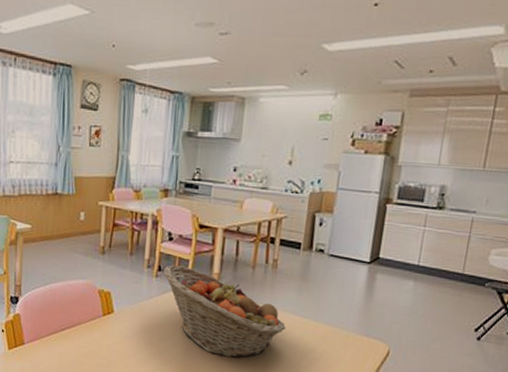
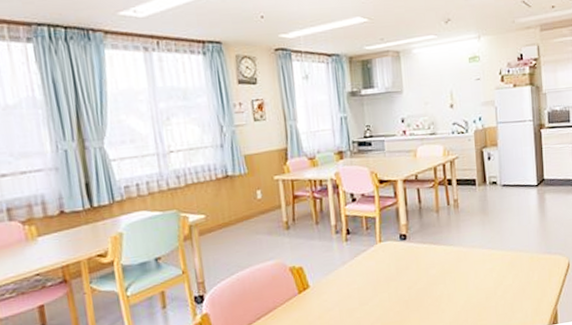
fruit basket: present [164,265,286,358] -> none [353,224,477,306]

